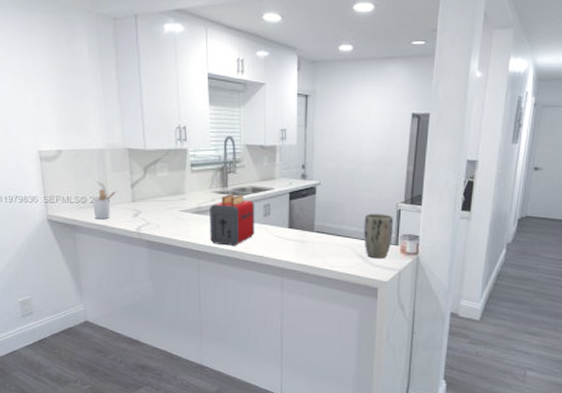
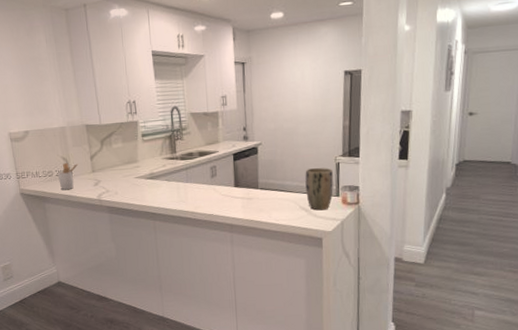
toaster: present [210,194,255,246] -> none [161,159,204,207]

